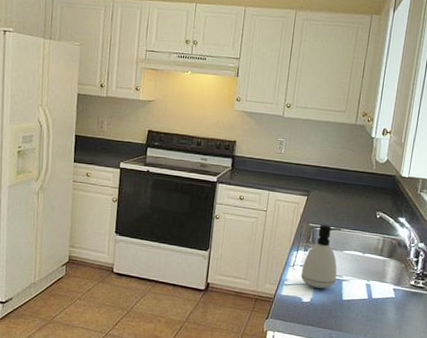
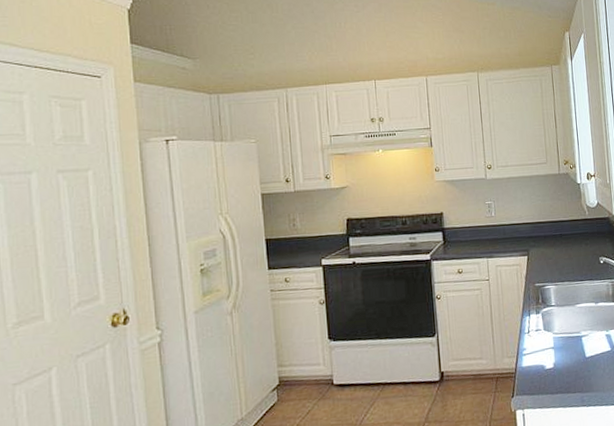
soap dispenser: present [301,224,342,289] -> none [537,281,576,351]

